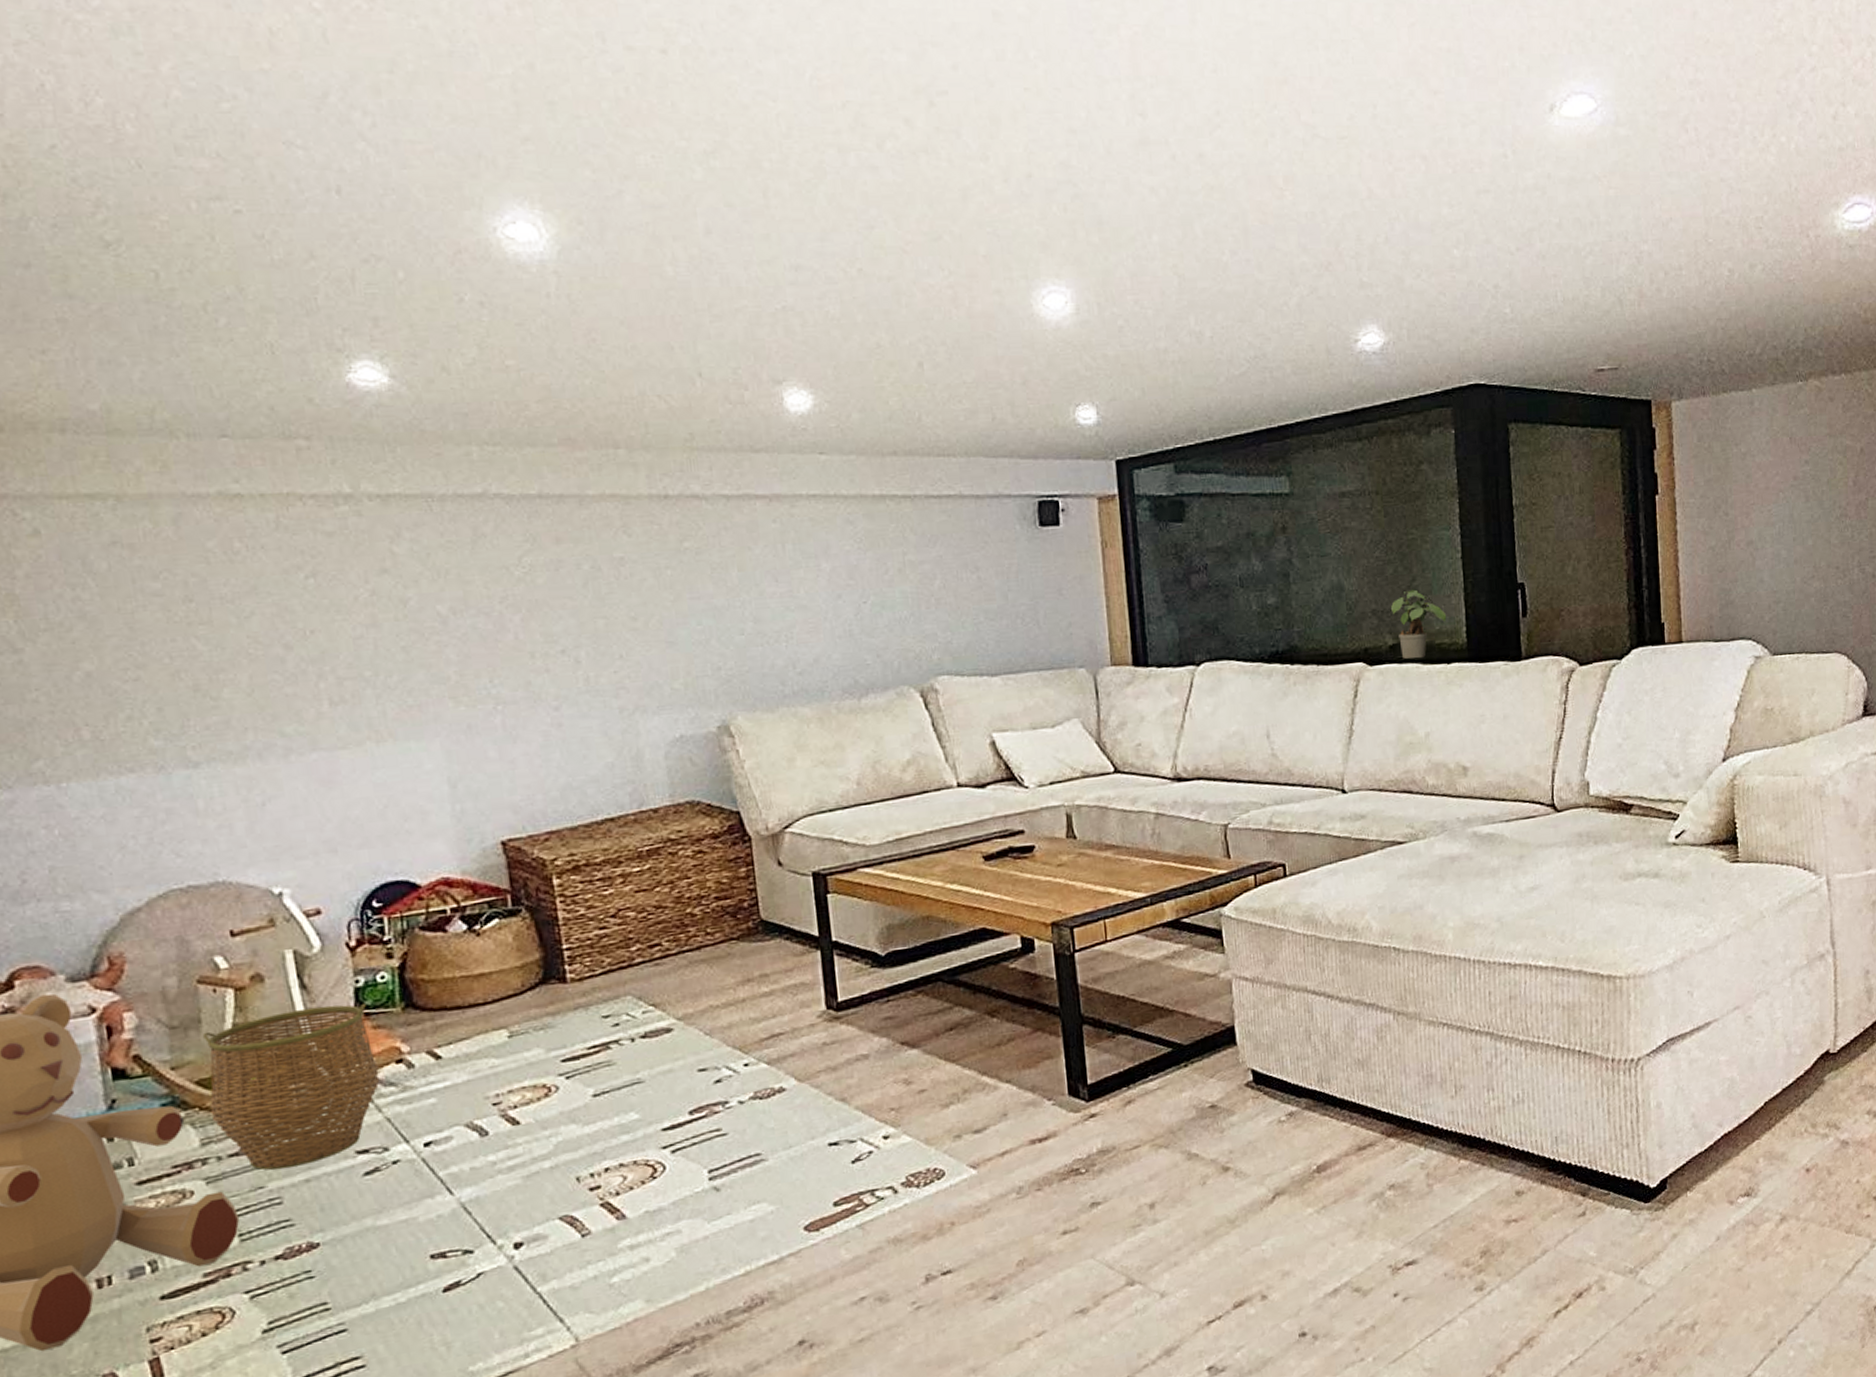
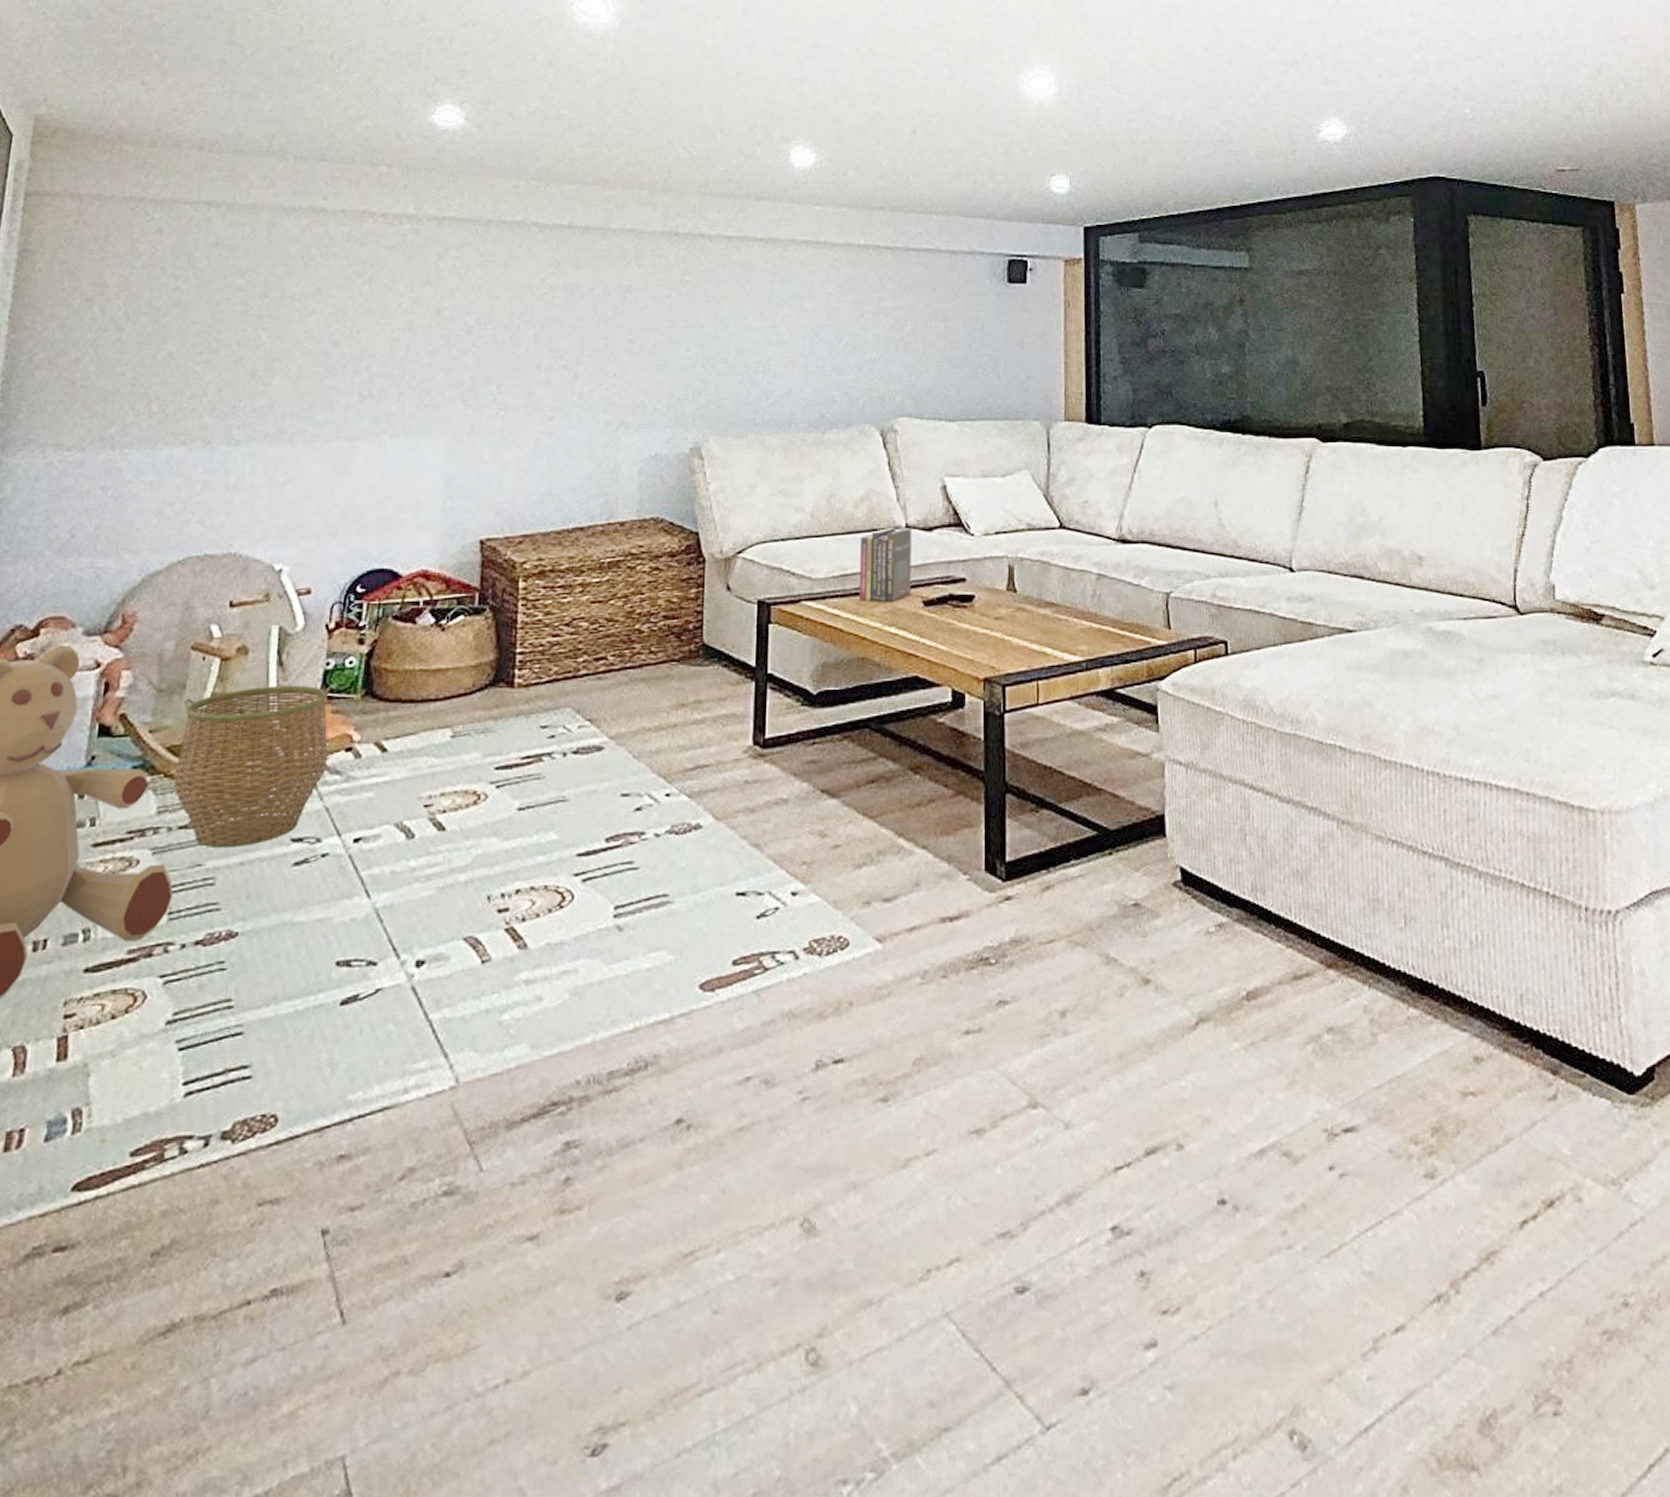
books: none [912,786,970,864] -> present [858,528,911,603]
potted plant: present [1390,589,1446,659] -> none [1345,369,1402,439]

